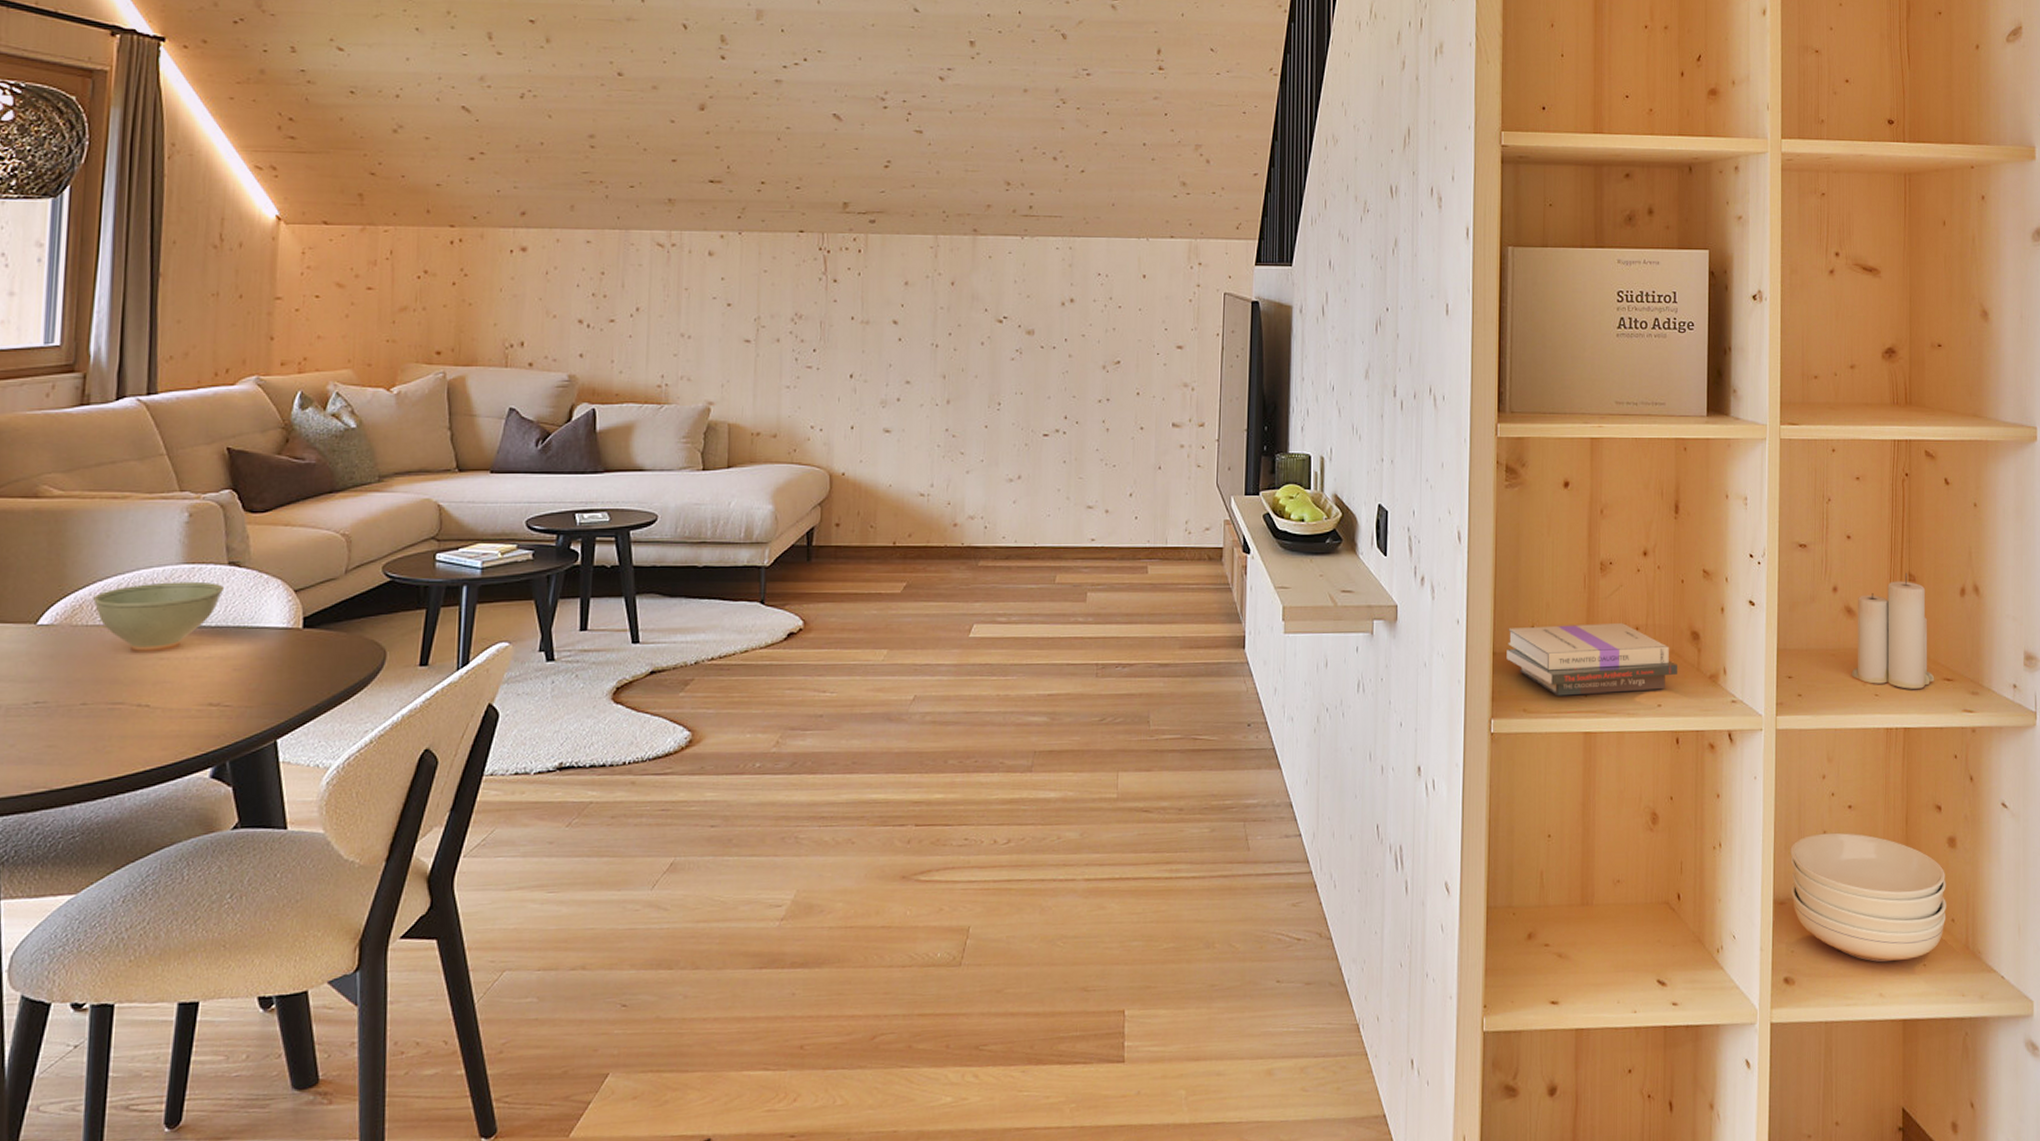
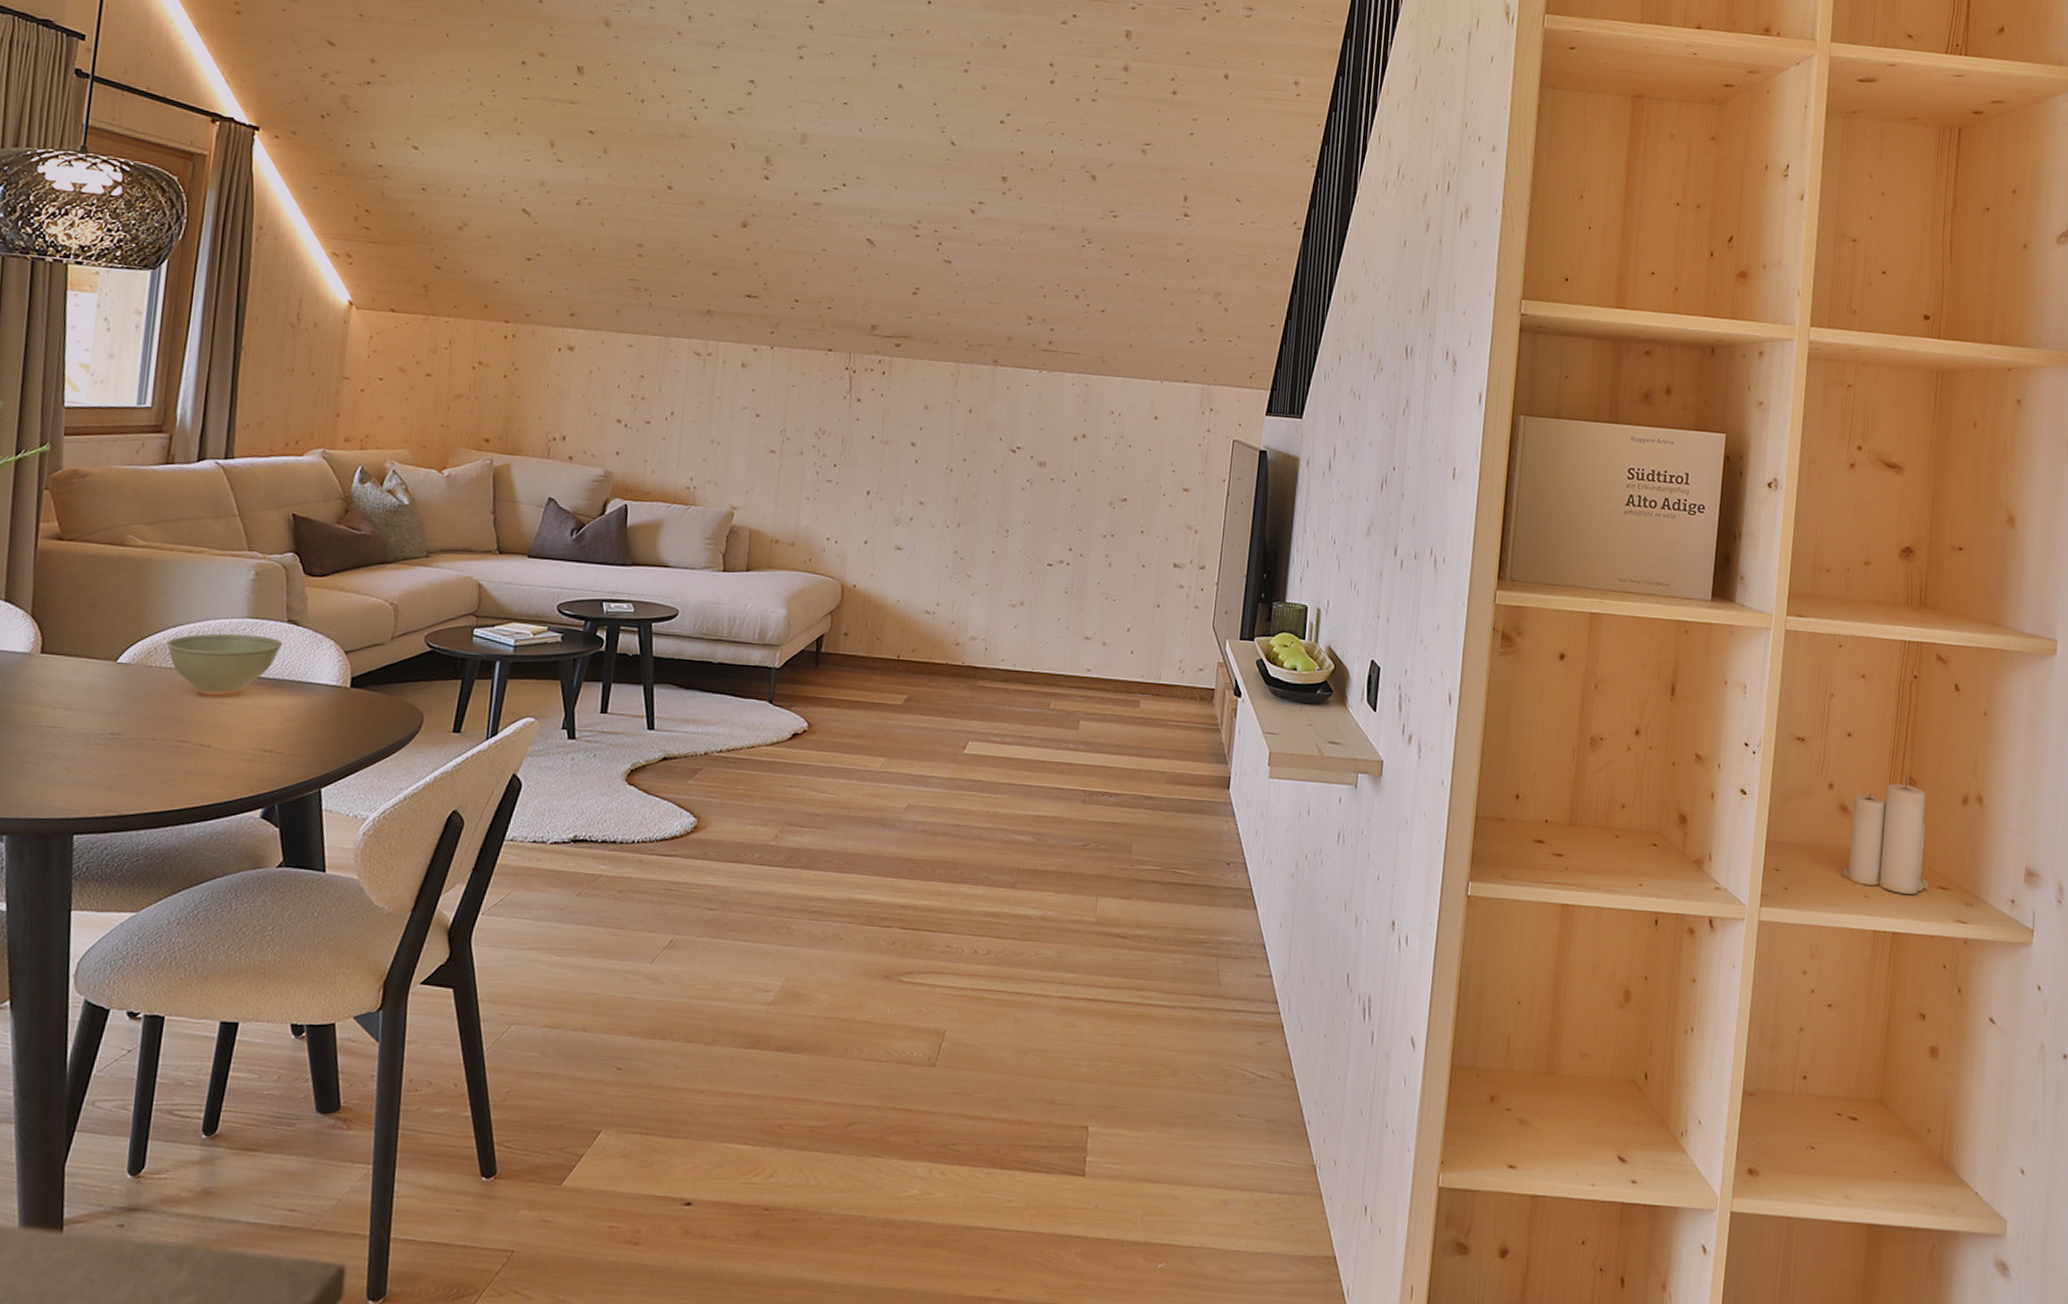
books: present [1506,622,1677,696] -> none [1489,794,1662,870]
bowl: present [1790,832,1946,963] -> none [1762,1028,1925,1165]

